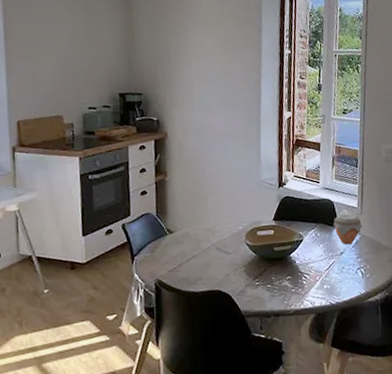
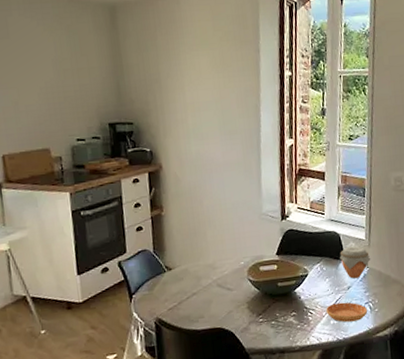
saucer: none [320,267,360,287] -> present [326,302,368,323]

